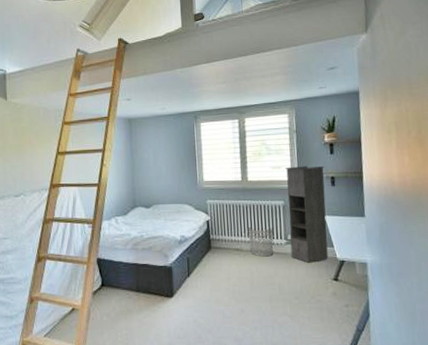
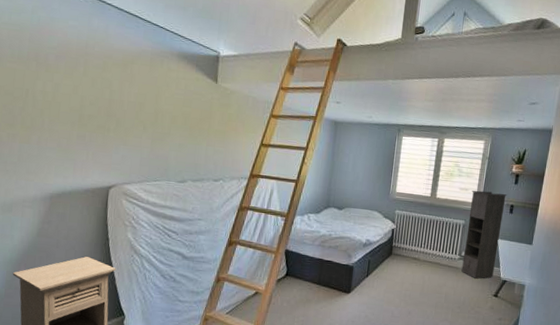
waste bin: present [249,226,274,257] -> none [426,239,451,269]

